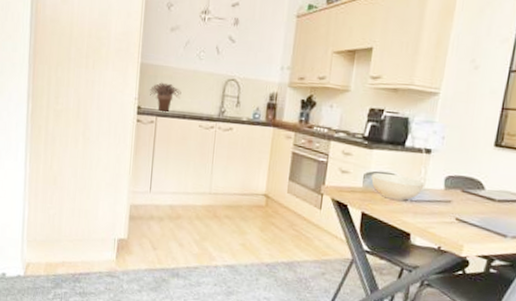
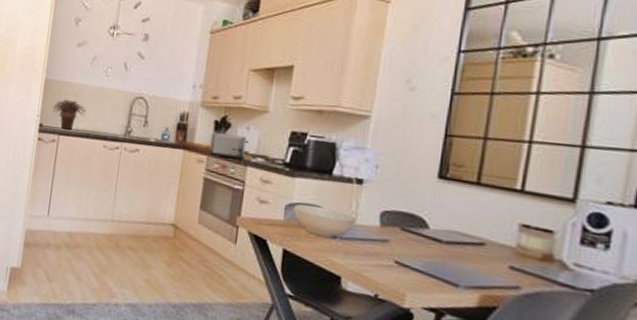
toaster: none [298,110,333,135] -> present [210,132,250,160]

